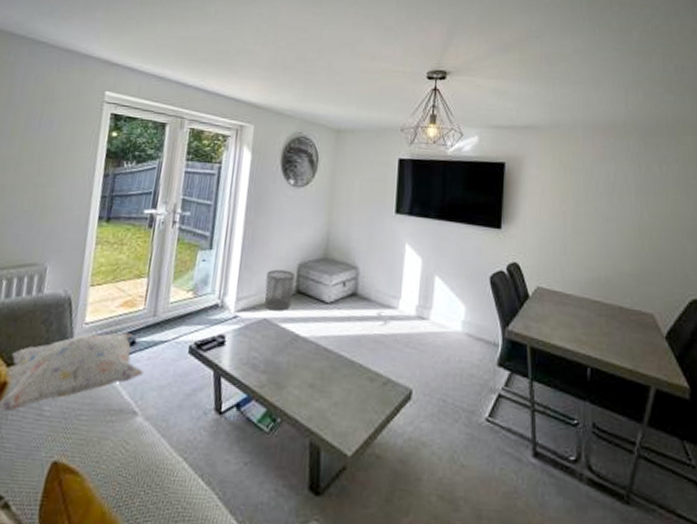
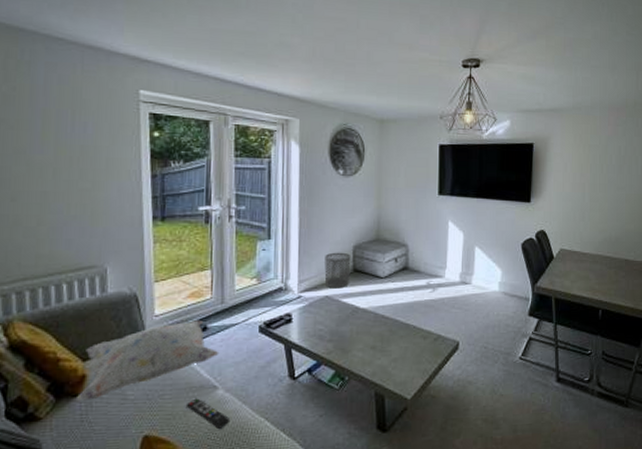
remote control: none [101,423,146,466] -> present [186,398,231,430]

